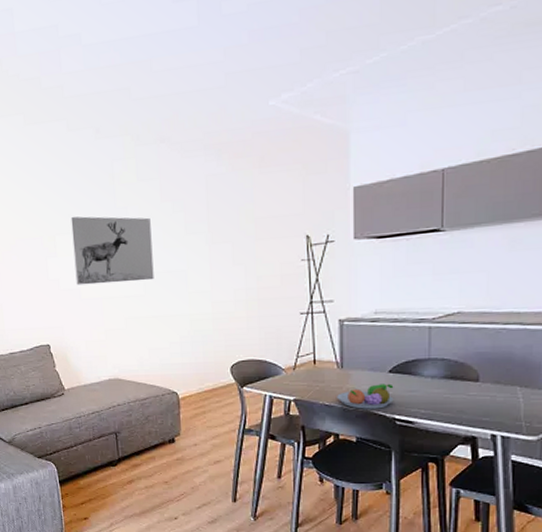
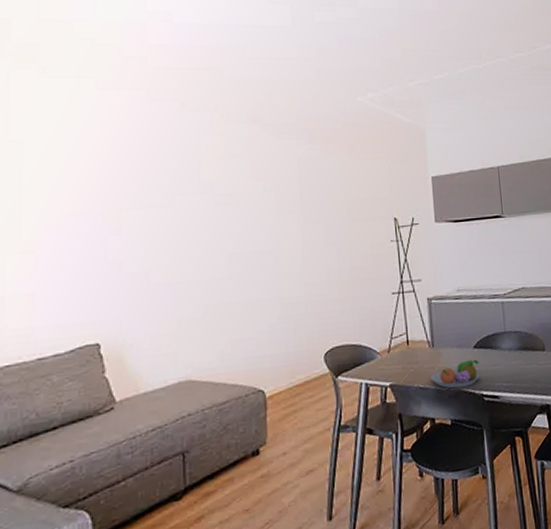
wall art: present [71,216,154,286] -> none [144,189,241,269]

